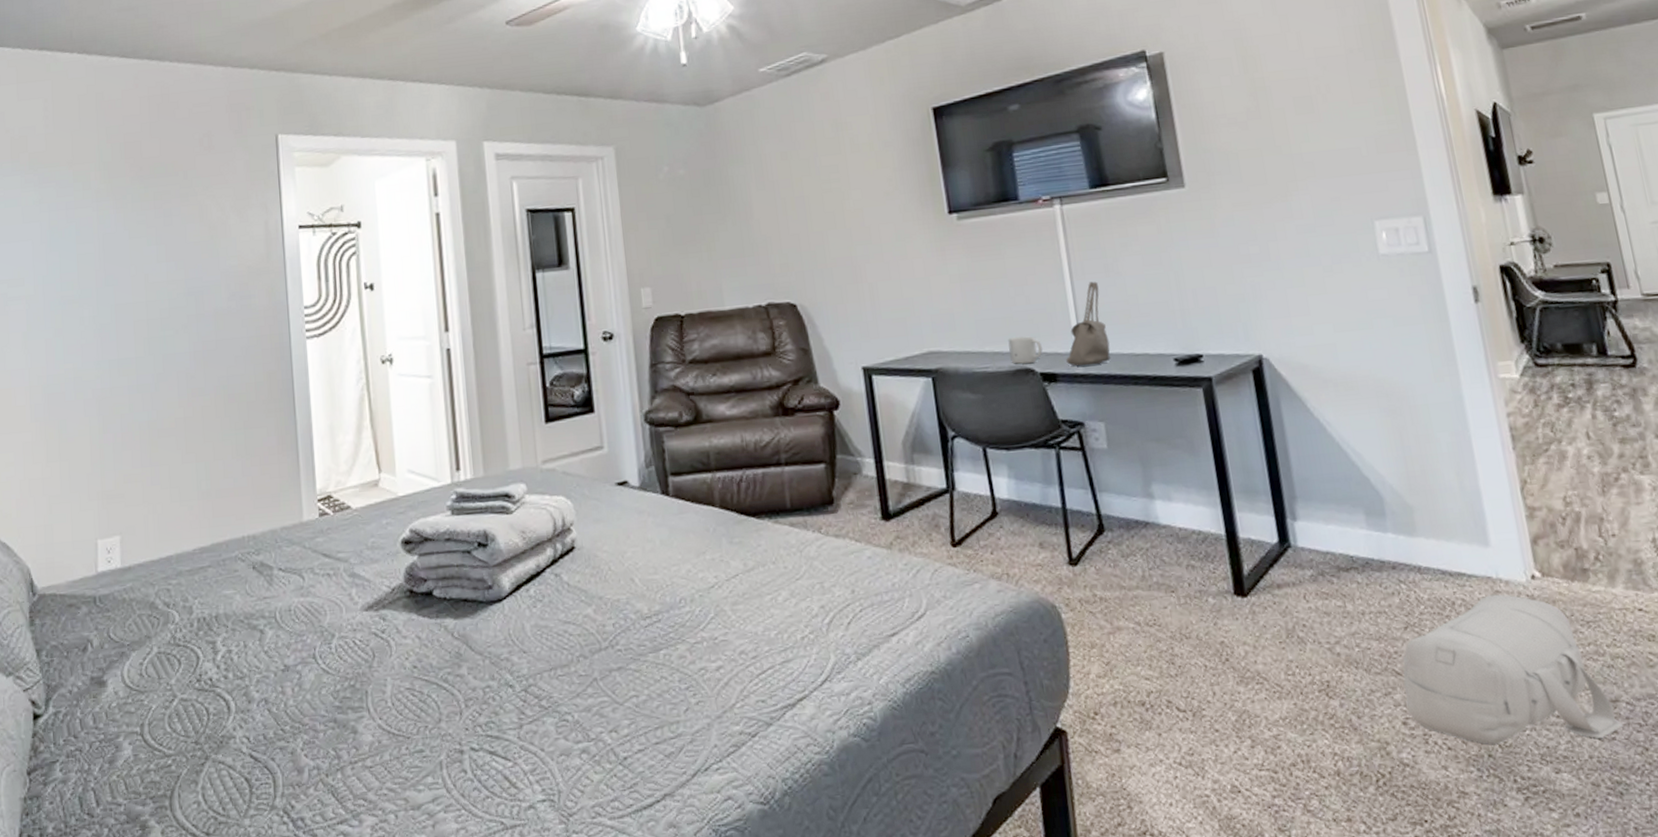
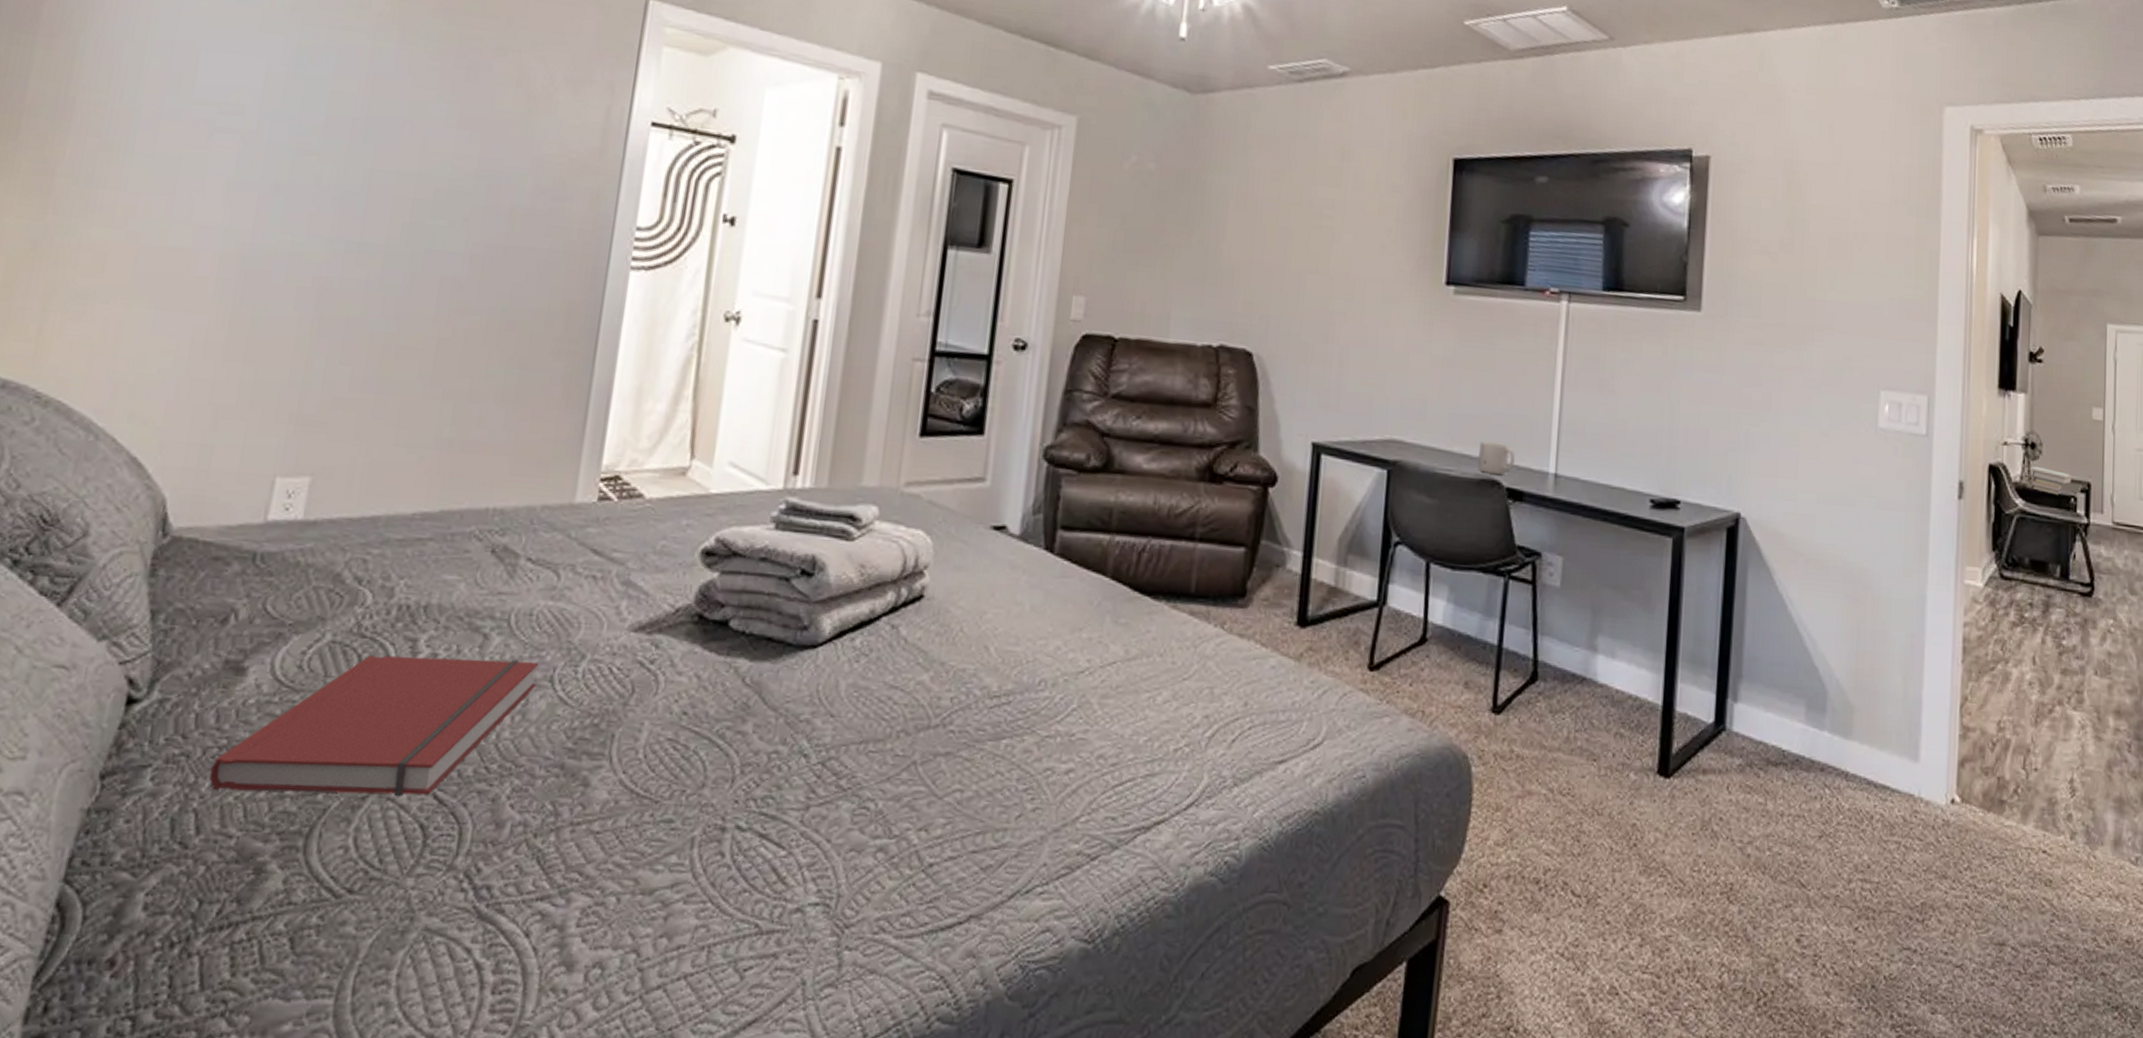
book: none [97,644,304,772] -> present [209,655,539,796]
handbag: present [1066,281,1110,366] -> none [1537,395,1589,491]
duffel bag: present [1402,594,1623,745] -> none [1802,814,2004,983]
books: none [1542,258,1590,281] -> present [2029,466,2073,496]

